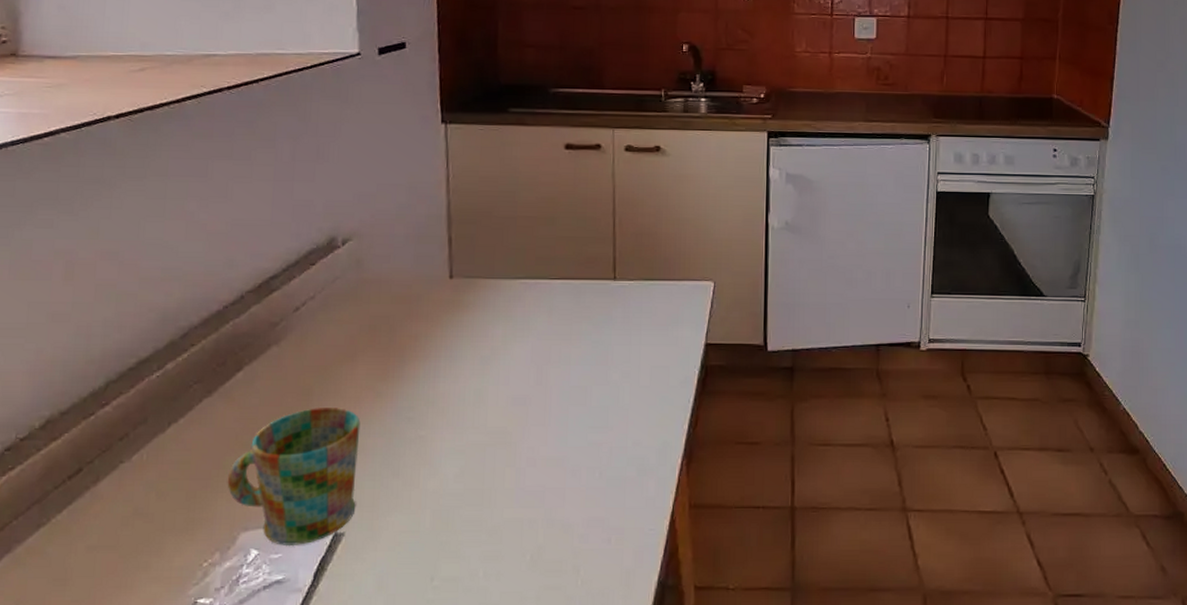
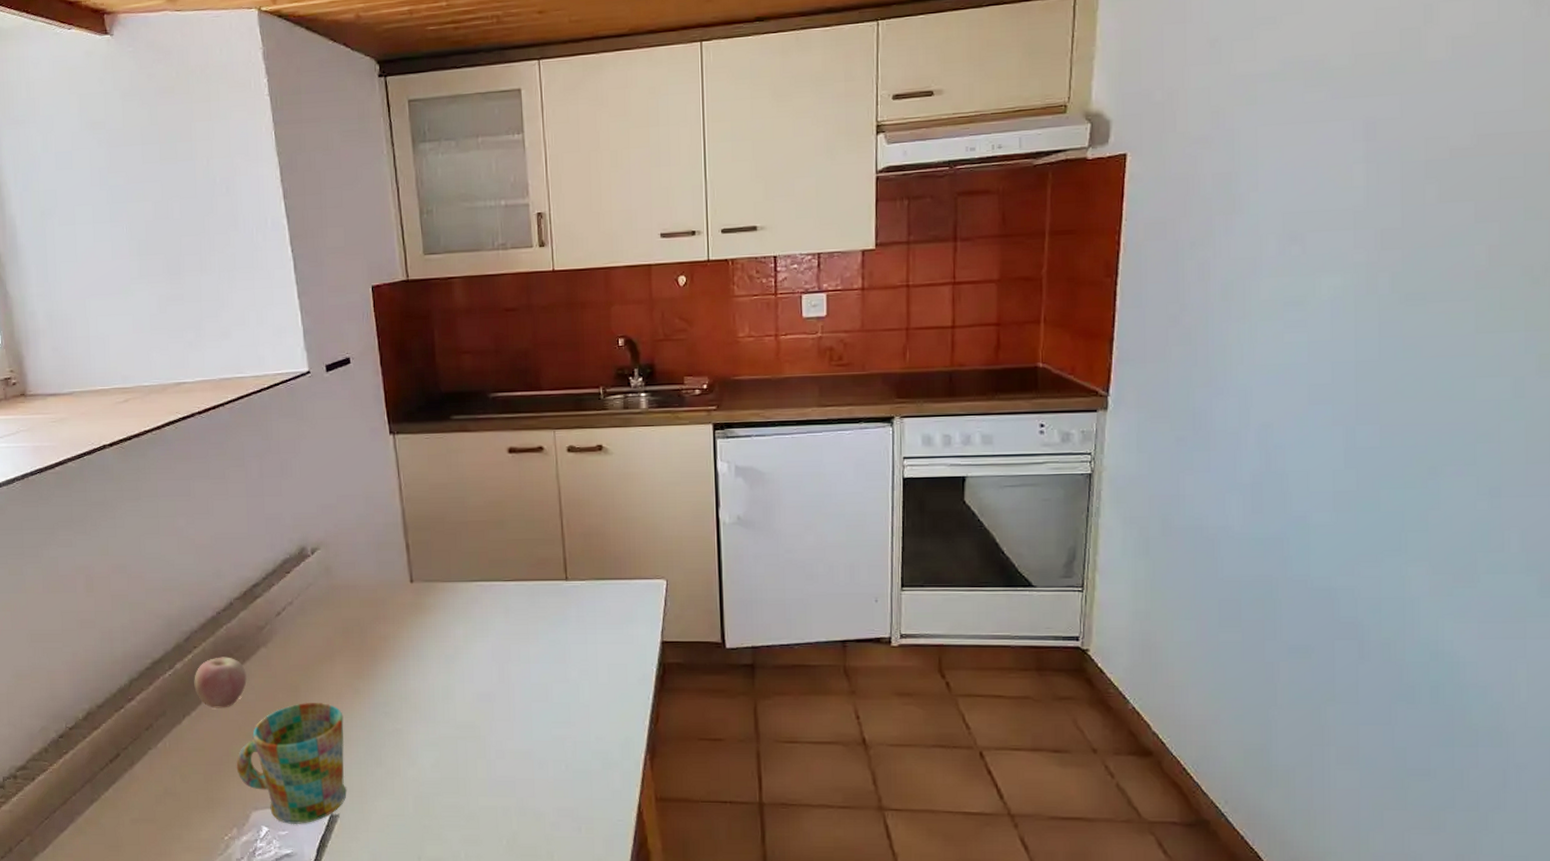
apple: none [186,356,252,415] -> present [194,657,247,708]

